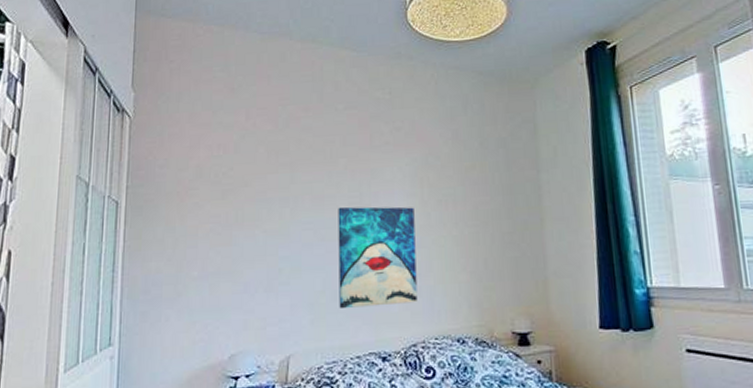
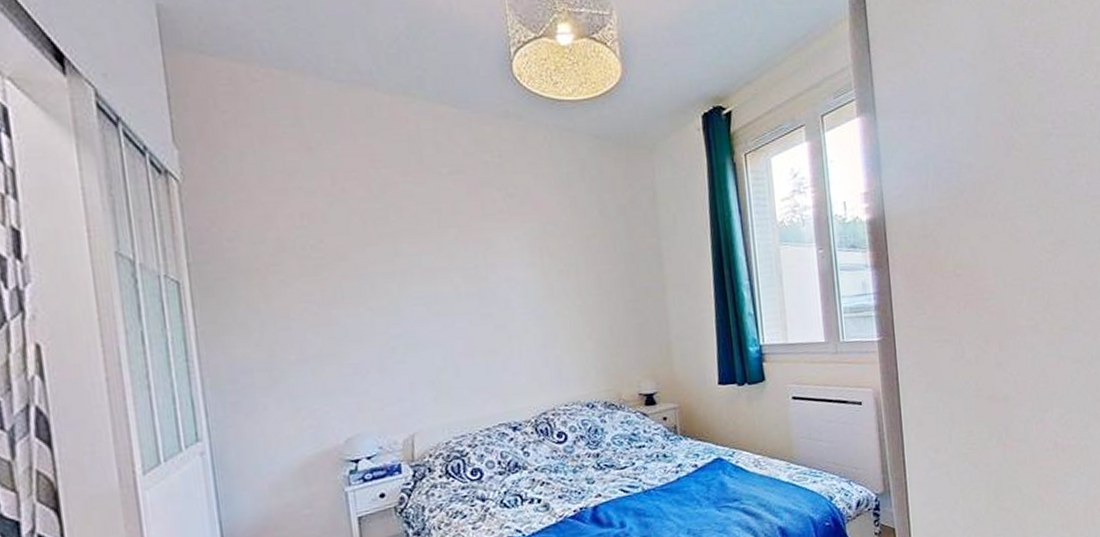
wall art: present [338,206,418,308] -> none [452,278,545,383]

